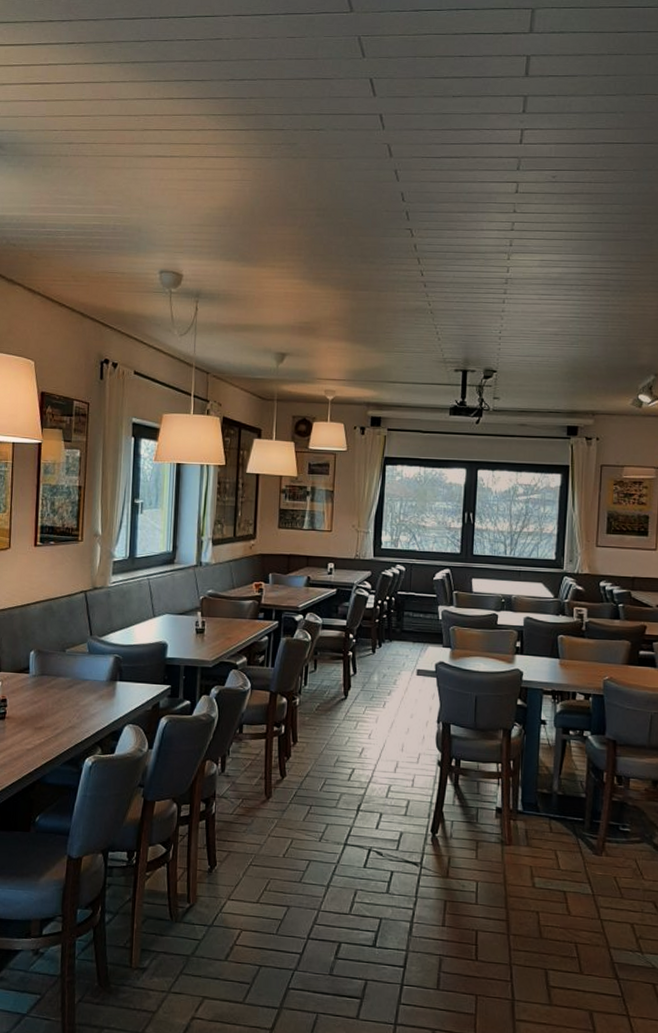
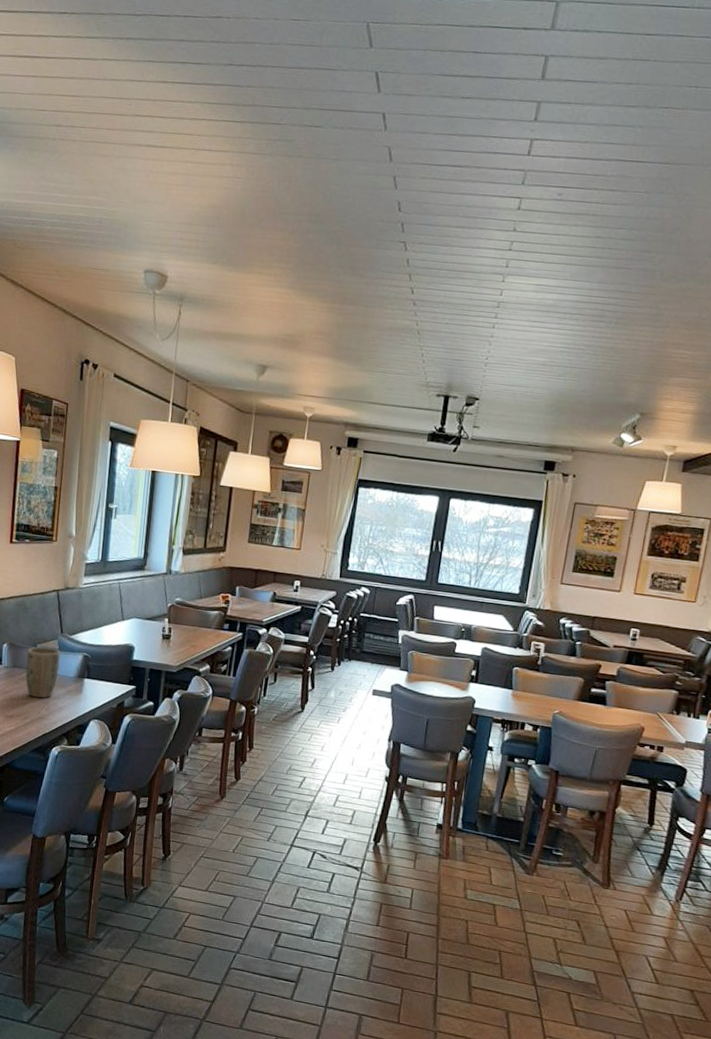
plant pot: none [54,652,90,706] -> present [25,647,60,698]

